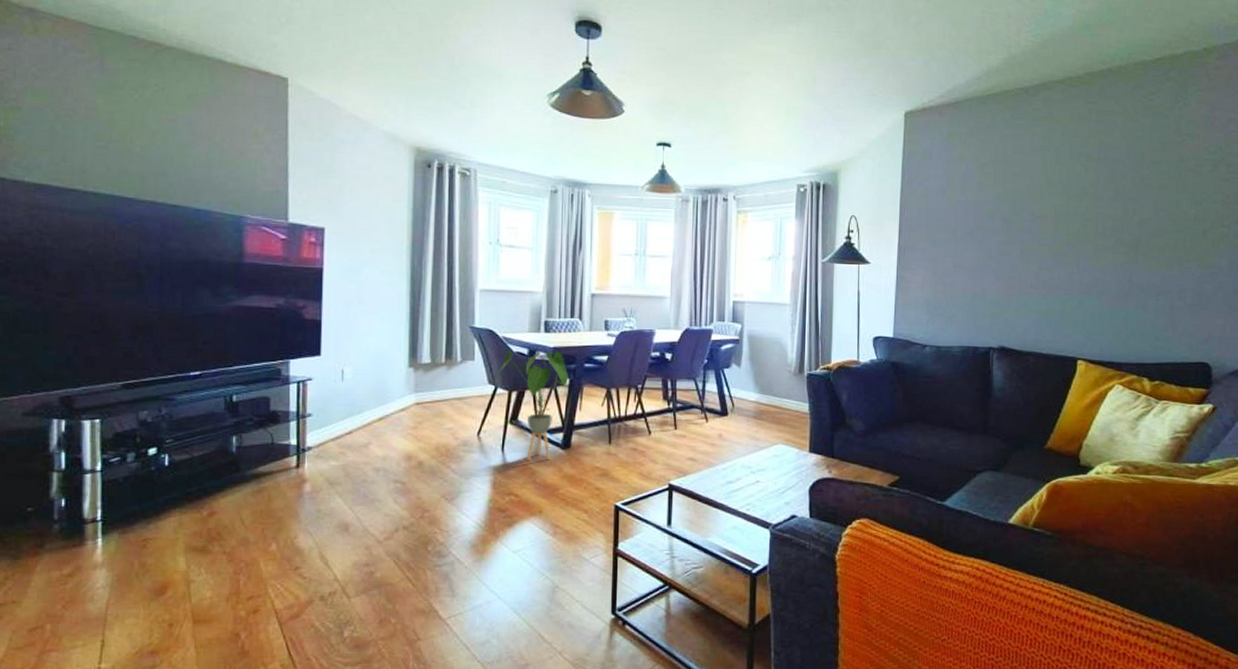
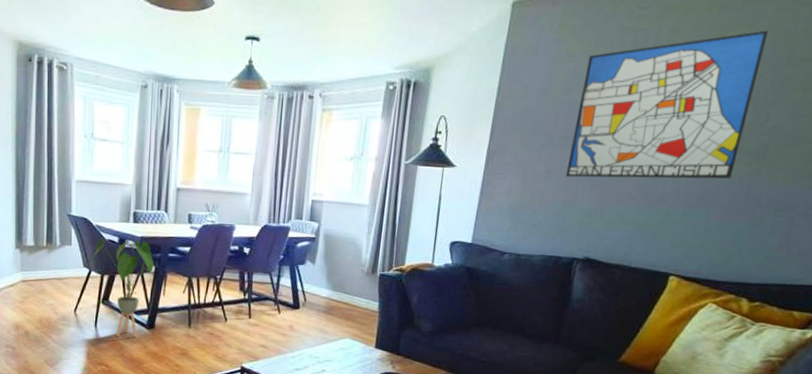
wall art: none [971,137,1121,270] -> present [565,30,768,179]

